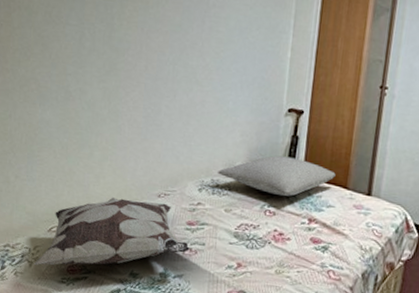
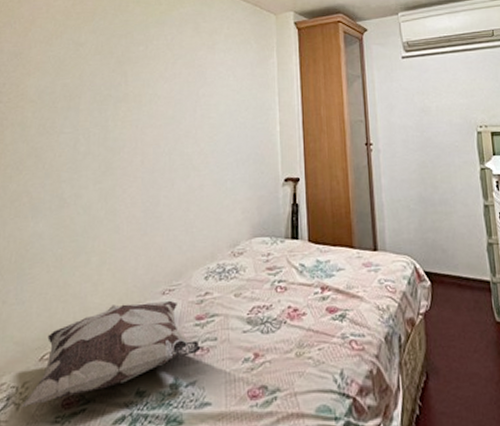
pillow: present [218,155,336,196] -> none [223,225,340,268]

